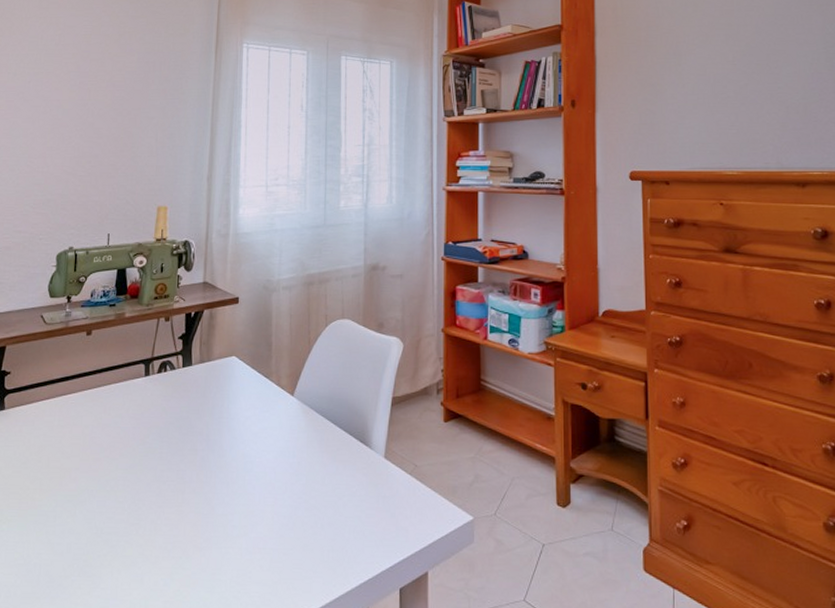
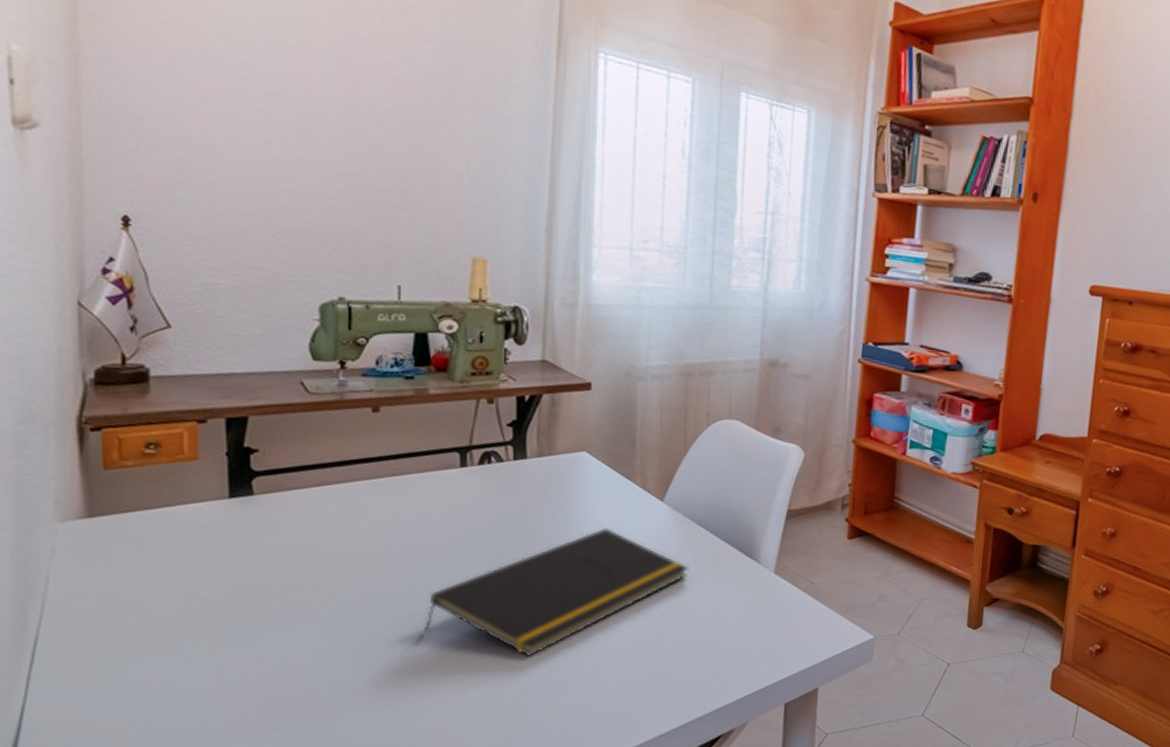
notepad: none [115,423,315,546] -> present [424,528,689,658]

